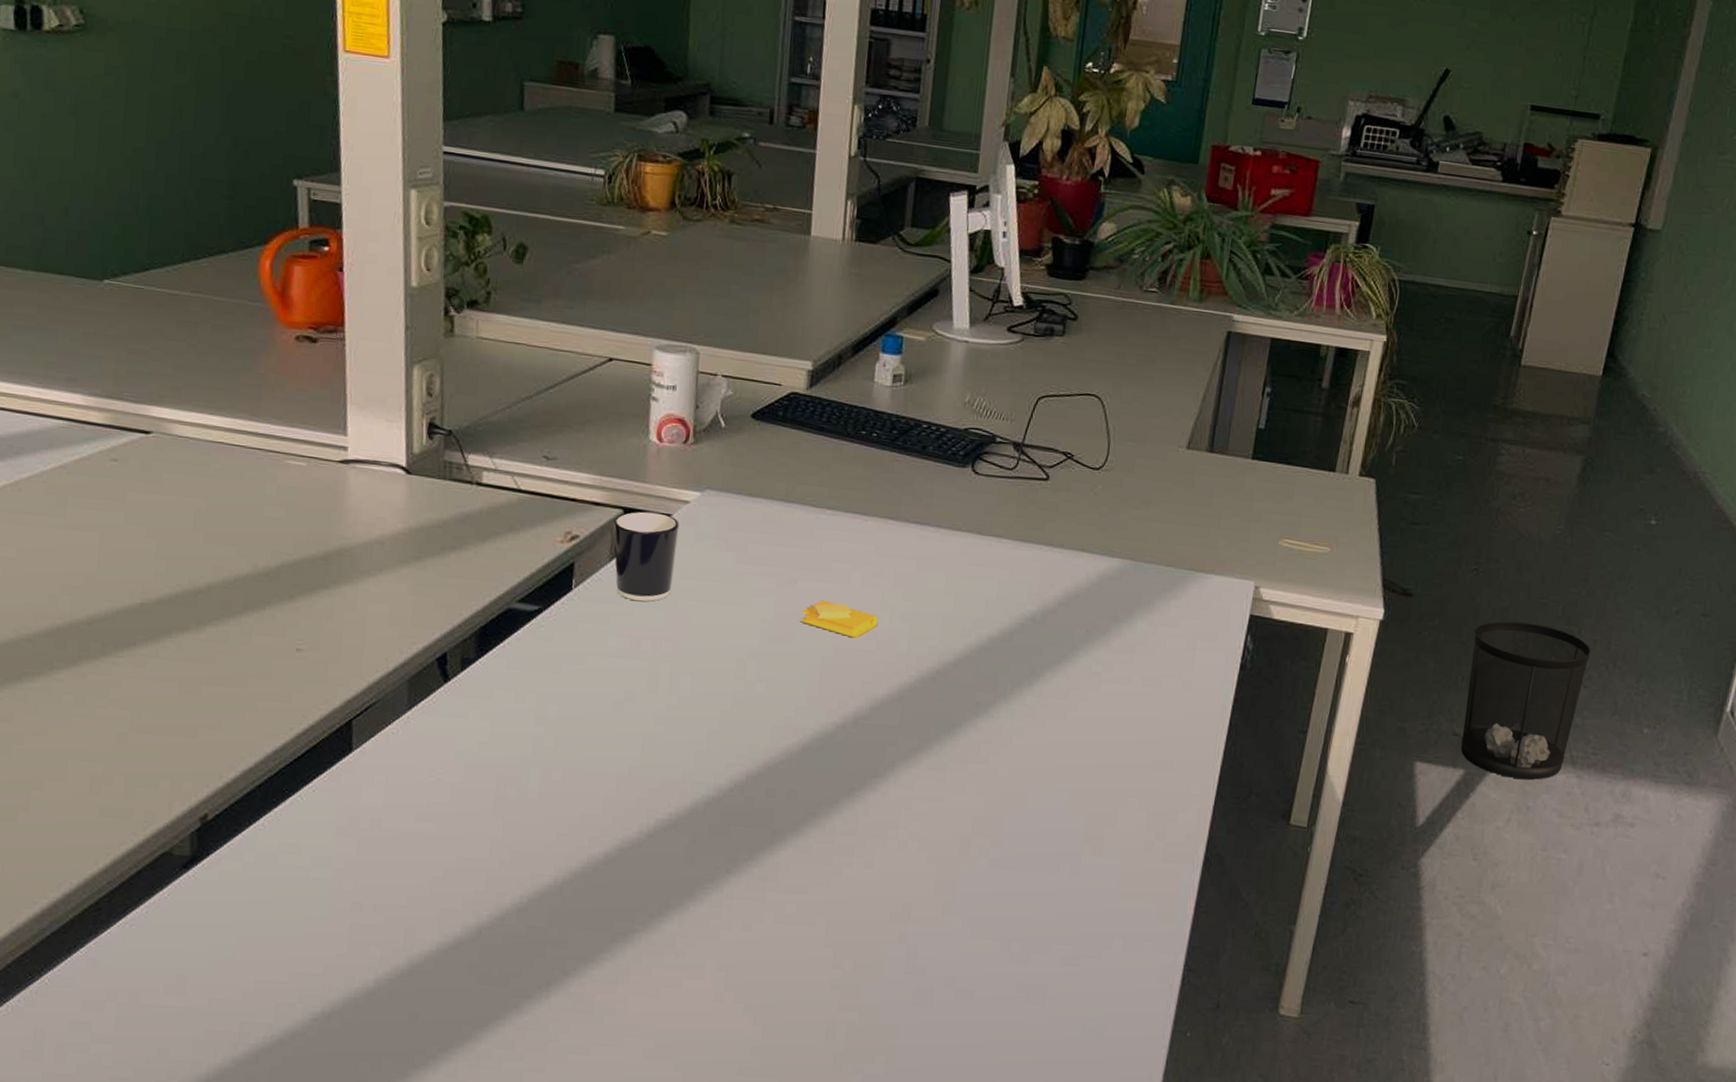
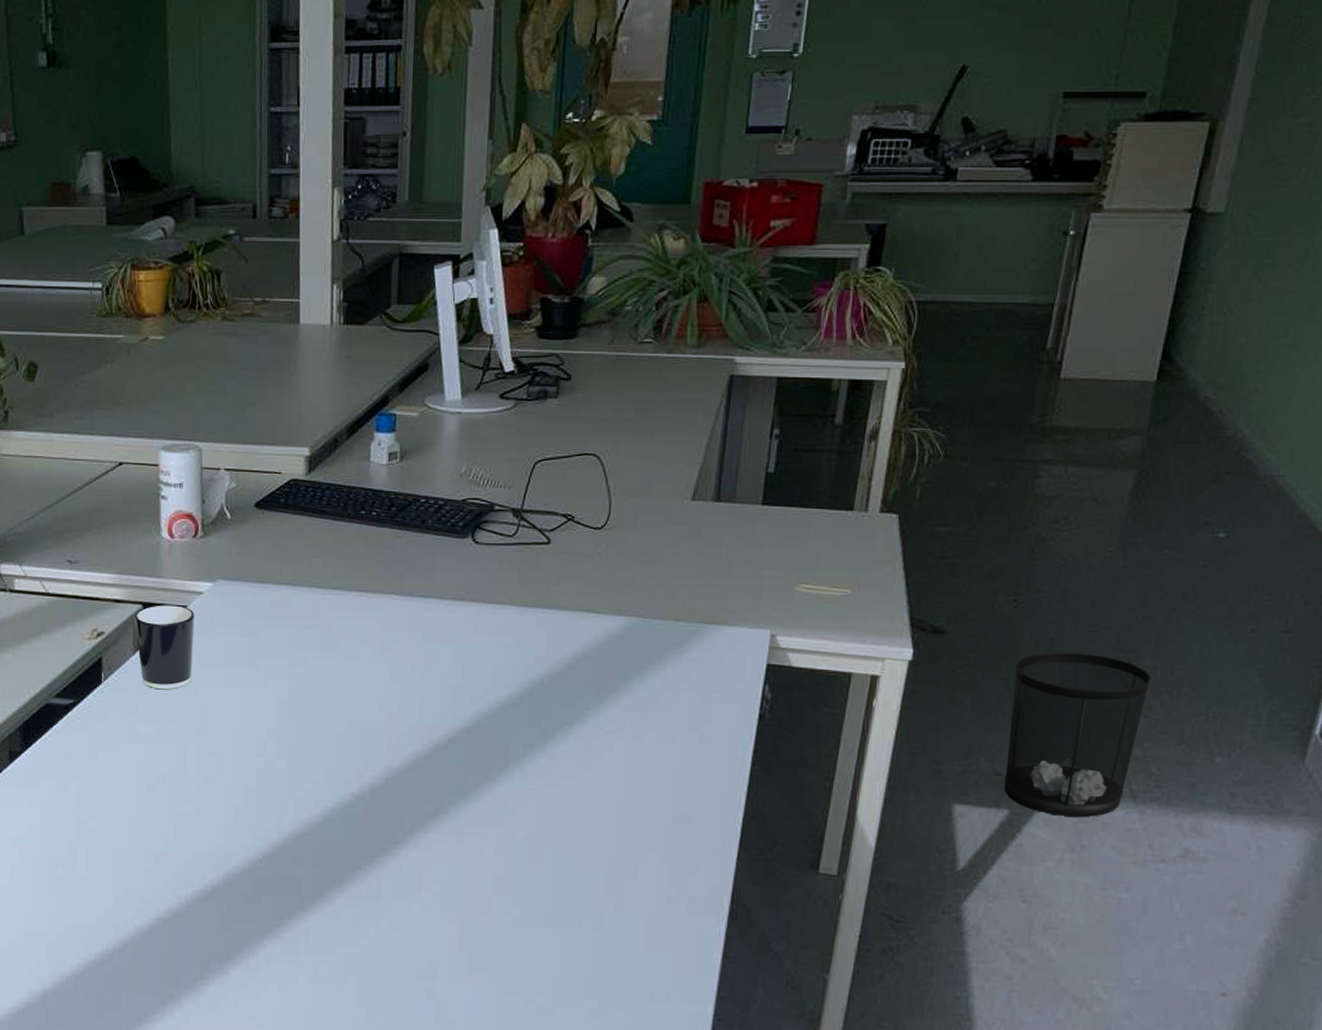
sticky notes: present [800,599,878,638] -> none [314,677,388,712]

